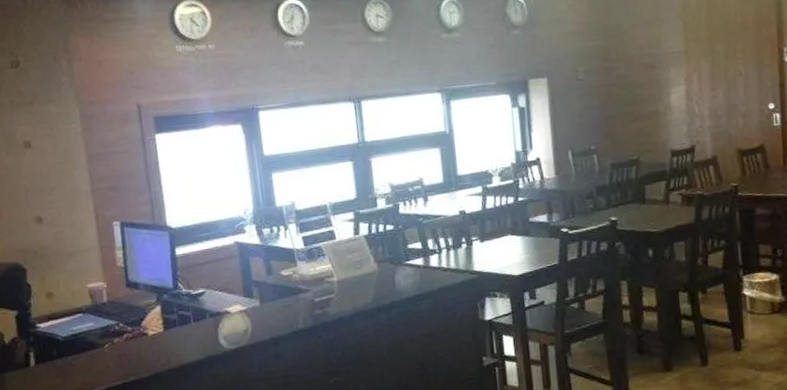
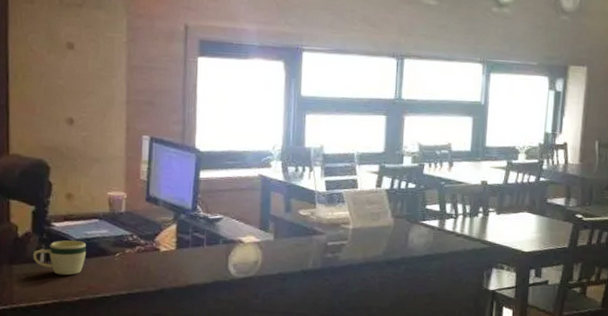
mug: none [22,338,76,376] -> present [32,240,86,276]

